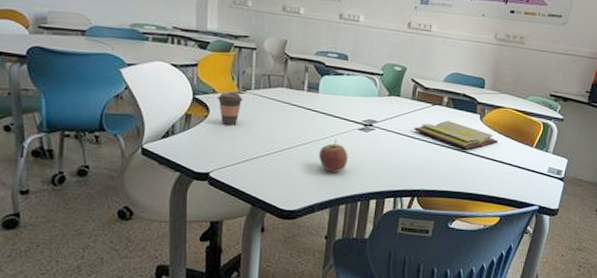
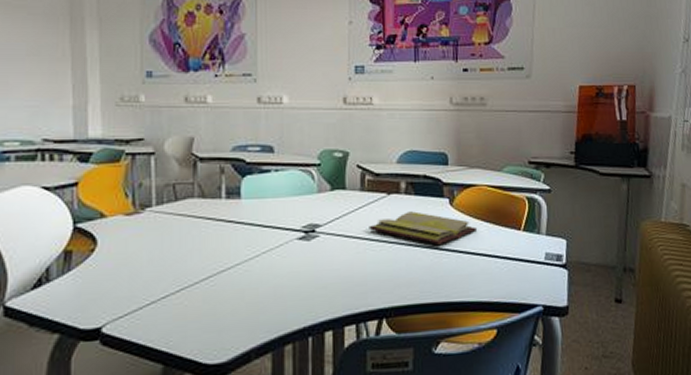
coffee cup: present [217,92,243,126] -> none [106,214,142,258]
apple: present [318,140,348,173] -> none [248,257,289,303]

